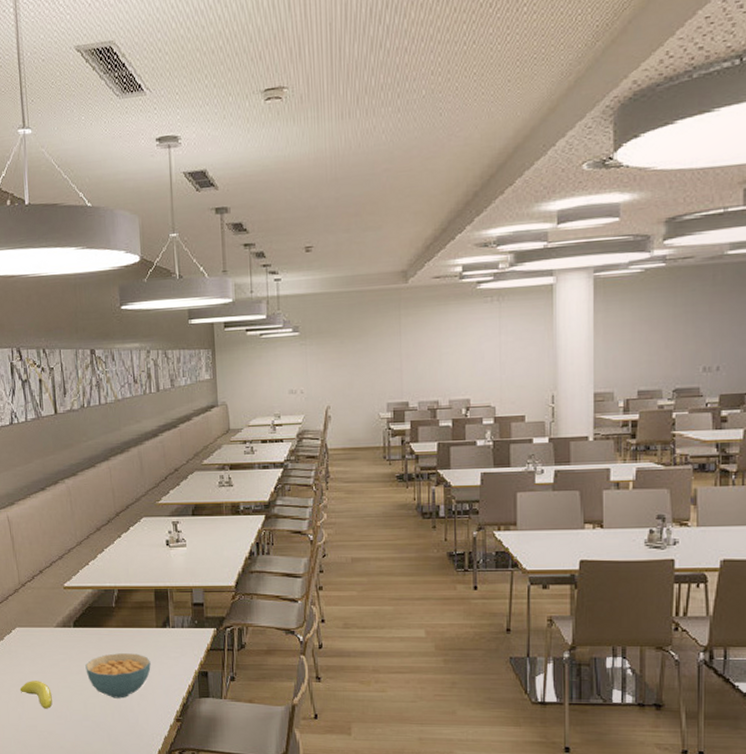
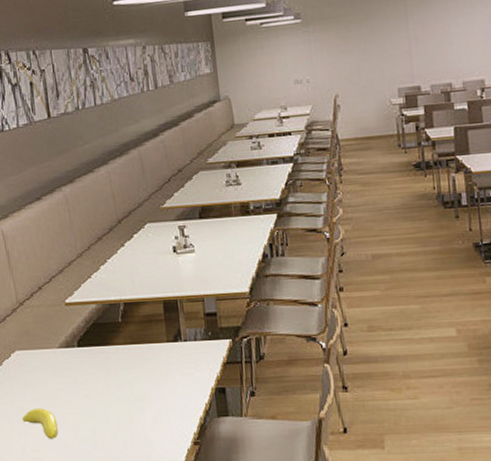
cereal bowl: present [85,653,151,699] -> none [92,372,164,423]

